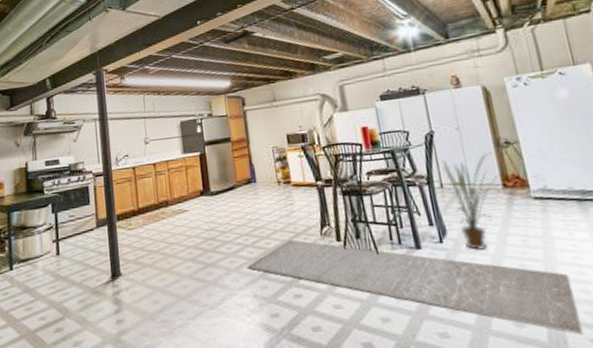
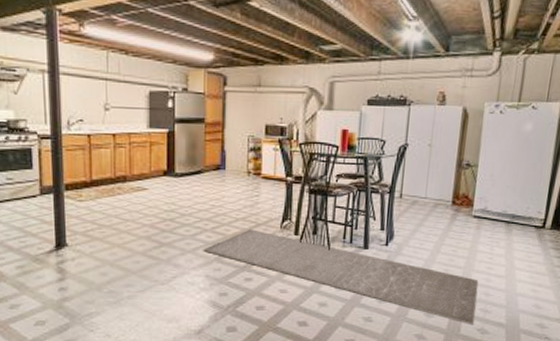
house plant: present [441,151,500,250] -> none [406,171,453,255]

